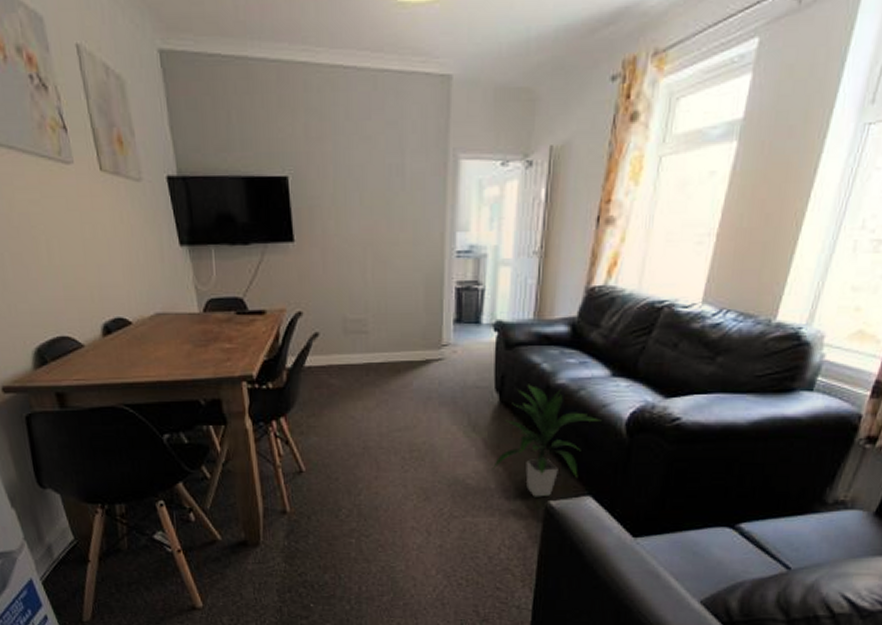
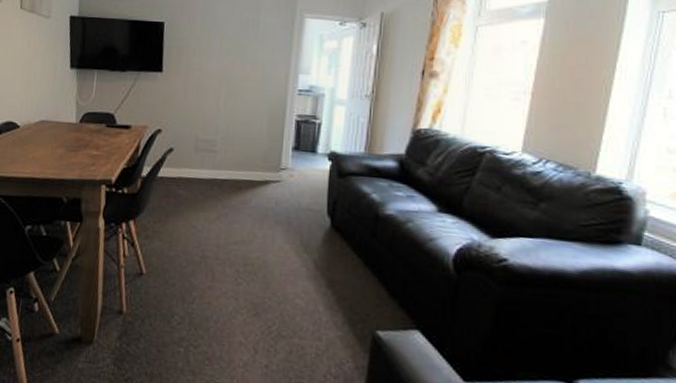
indoor plant: present [492,384,602,497] -> none [321,211,429,326]

